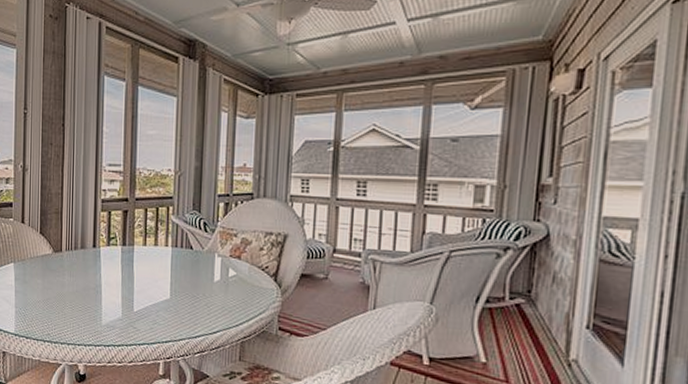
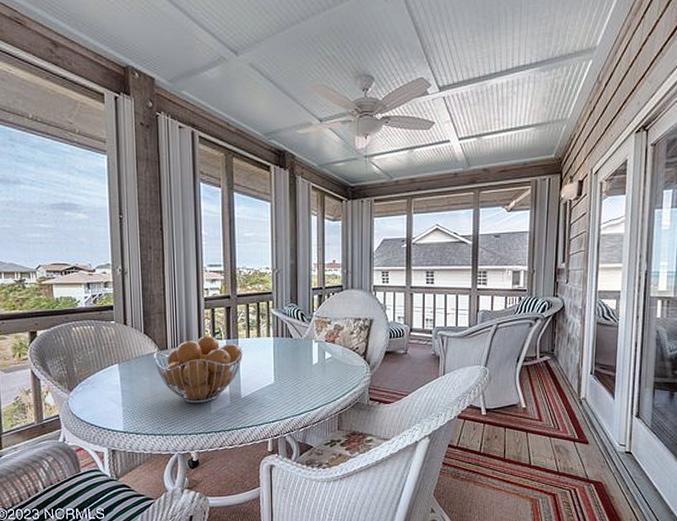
fruit basket: none [47,239,139,313] -> present [153,335,244,404]

